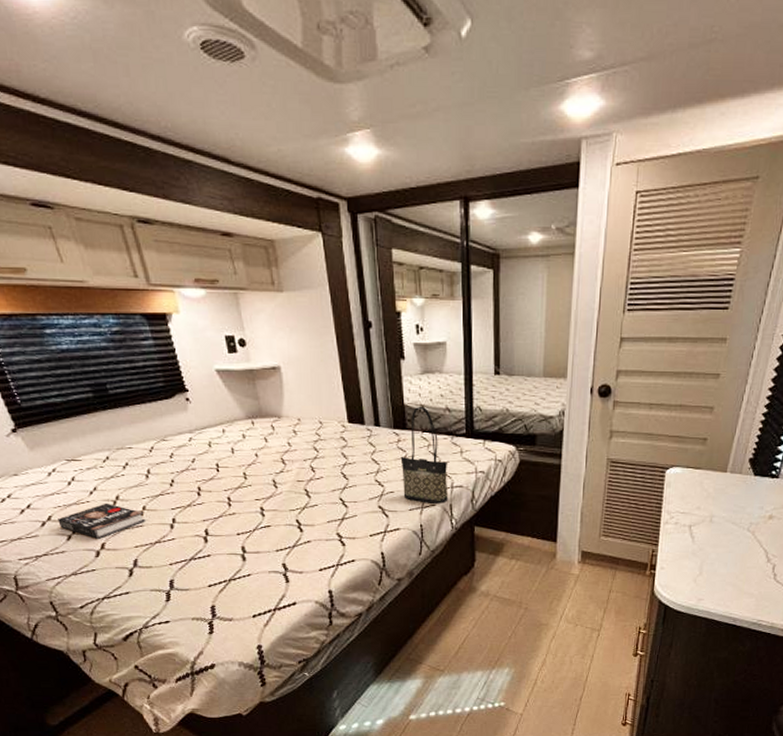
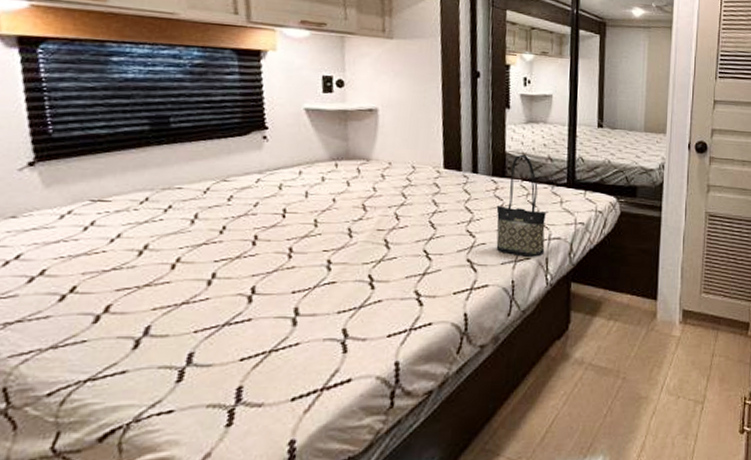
book: present [58,503,145,539] -> none [53,253,176,299]

